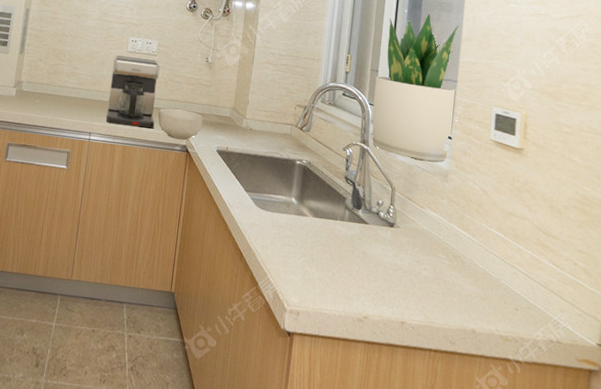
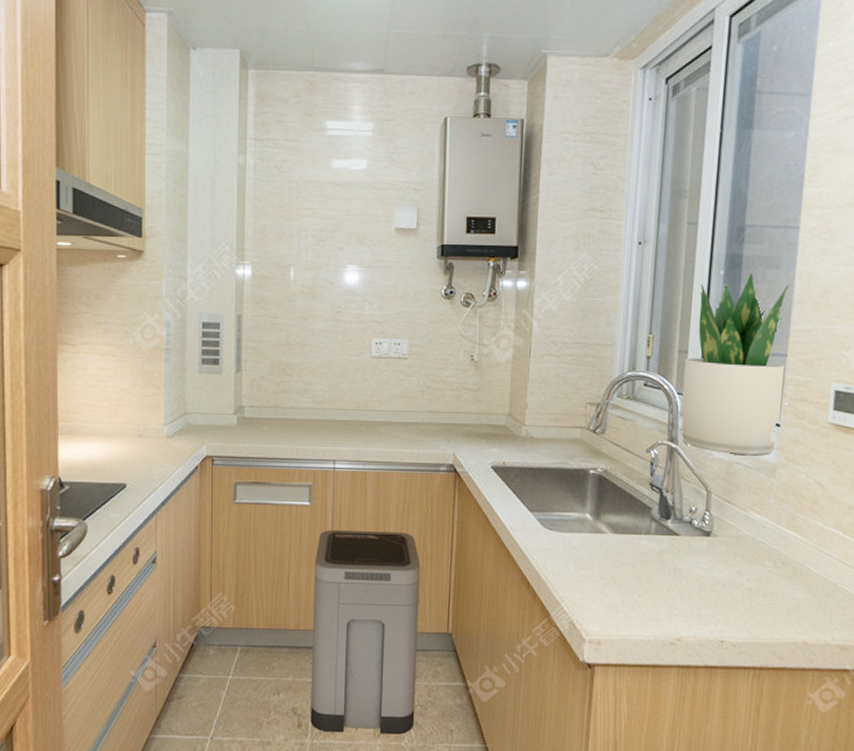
trash can: none [47,191,153,382] -> present [310,529,421,735]
coffee maker: present [106,55,160,130] -> none [353,363,414,450]
bowl: present [158,107,204,141] -> none [416,421,473,459]

